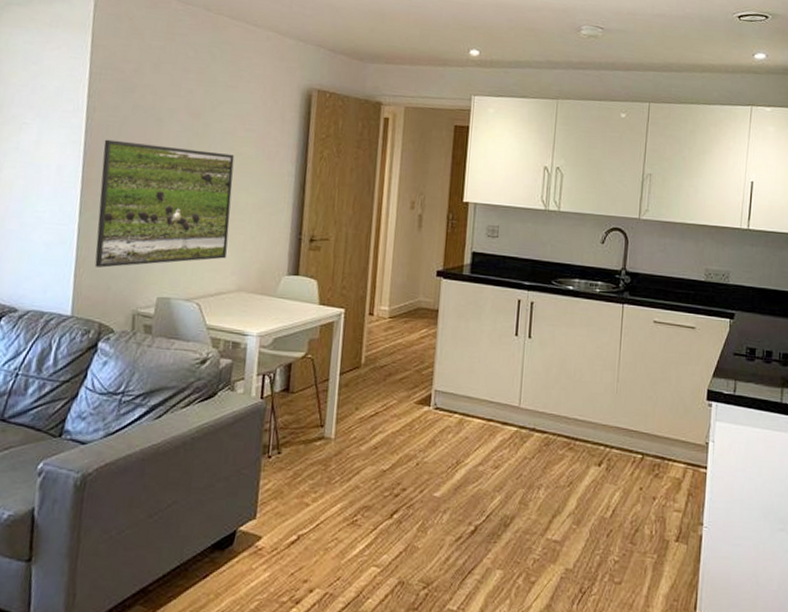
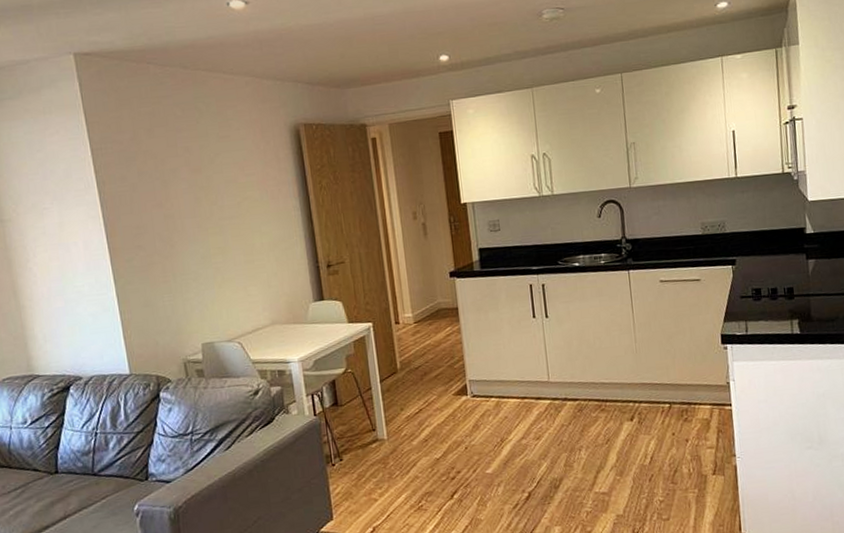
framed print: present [94,139,235,268] -> none [120,201,256,327]

